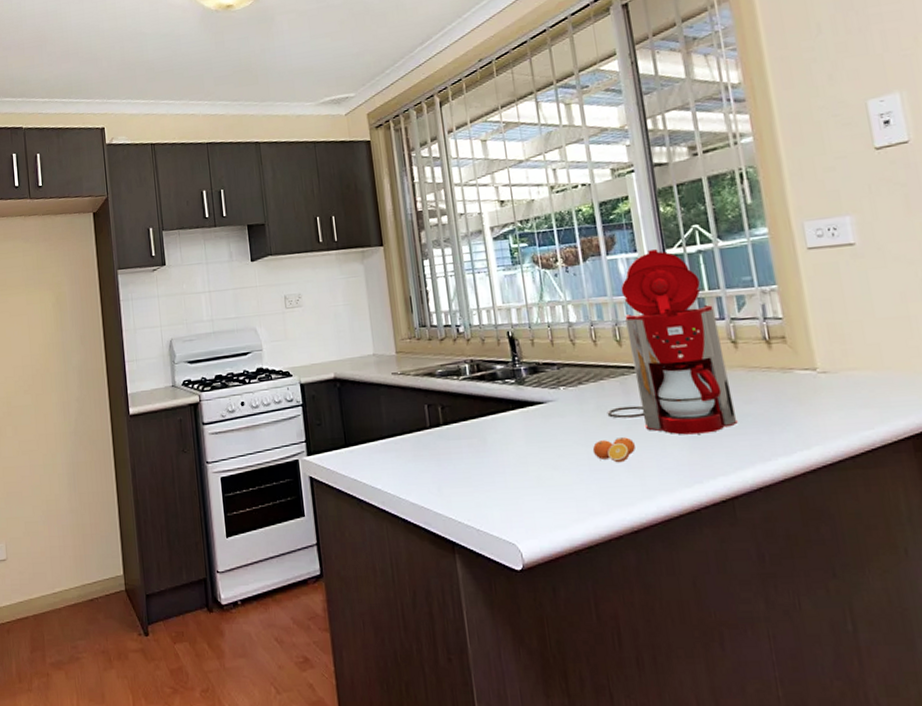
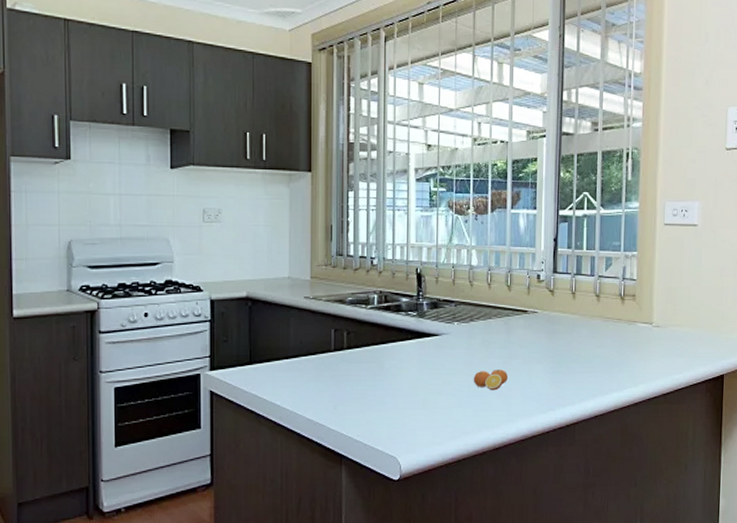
coffee maker: present [607,249,738,435] -> none [490,209,589,370]

